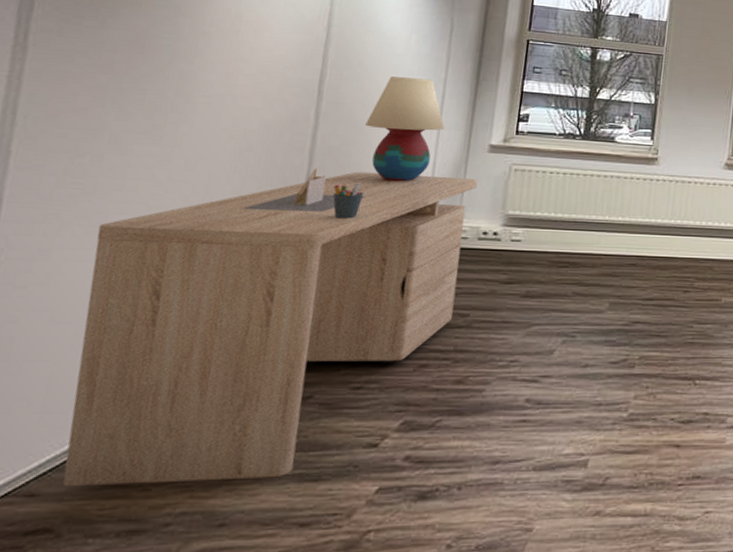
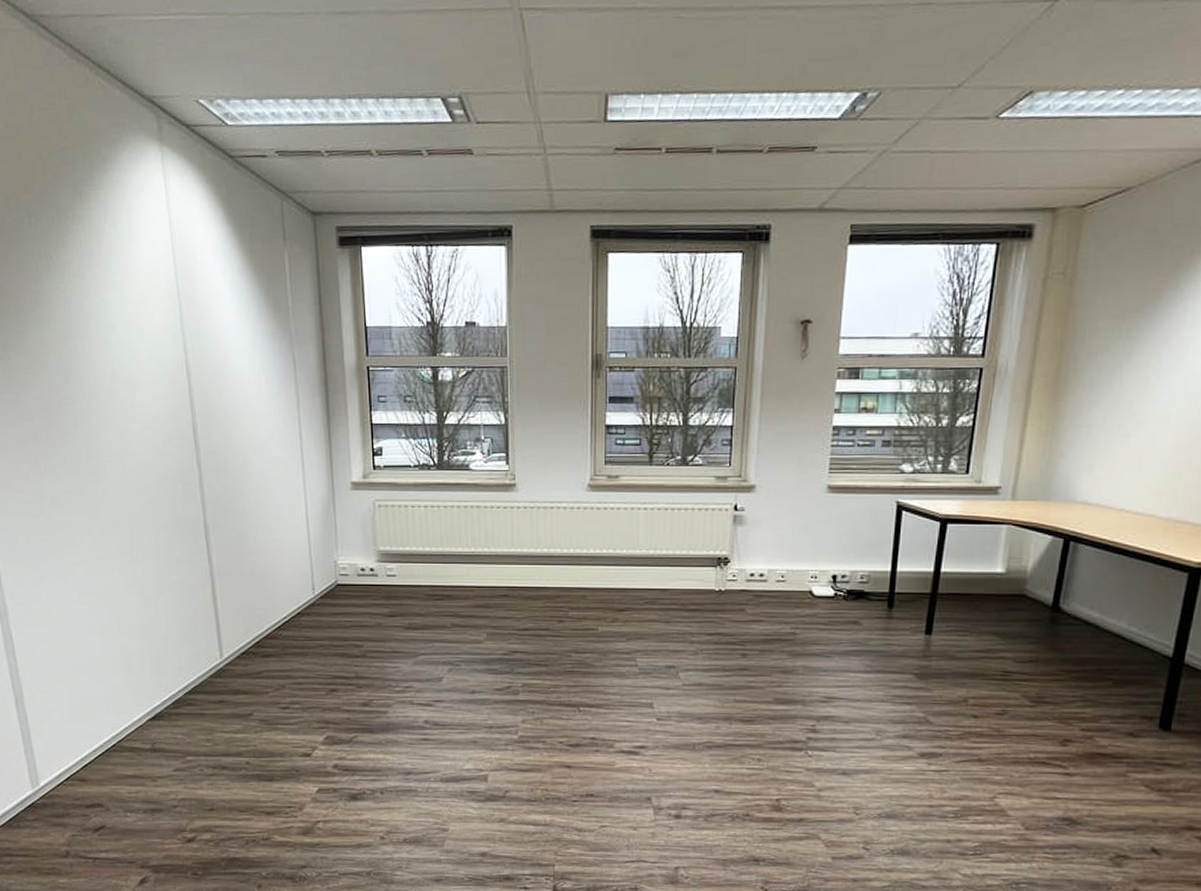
desk: present [62,171,477,486] -> none [66,516,349,777]
architectural model: present [241,168,366,212] -> none [162,515,255,557]
pen holder: present [333,183,364,219] -> none [227,527,253,561]
table lamp: present [365,76,445,182] -> none [240,420,308,524]

